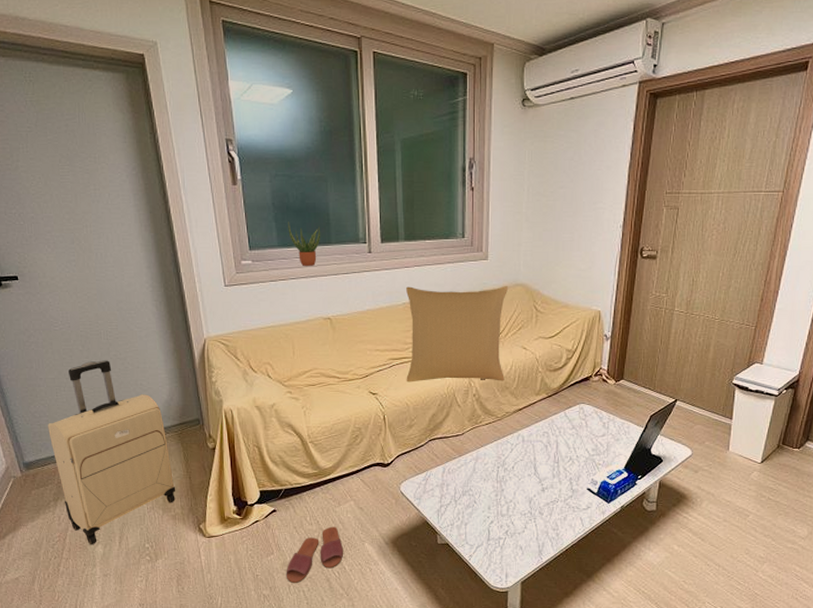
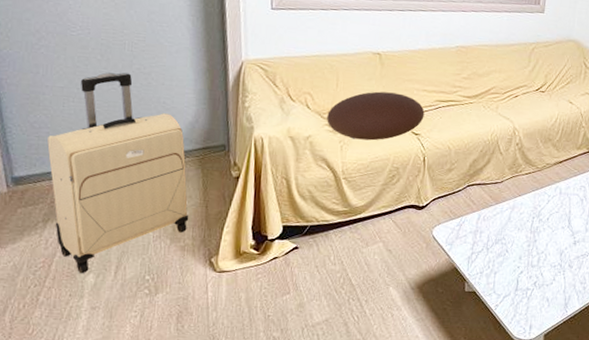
slippers: present [286,526,344,583] -> none [300,267,367,326]
cushion: none [288,355,380,404] -> present [327,91,425,141]
pillow: present [406,286,509,383] -> none [451,30,562,133]

